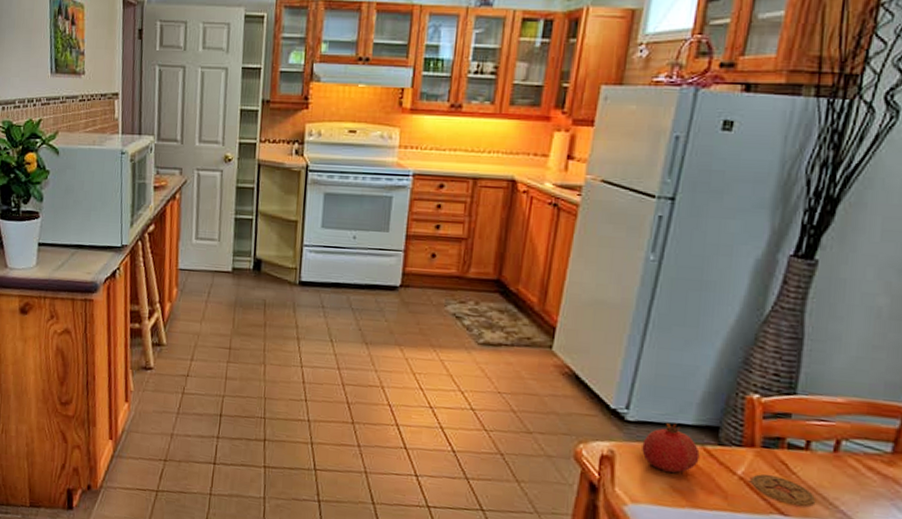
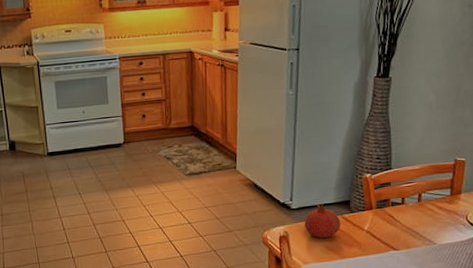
coaster: present [750,474,817,507] -> none [373,225,413,243]

